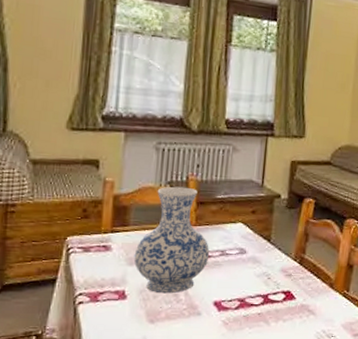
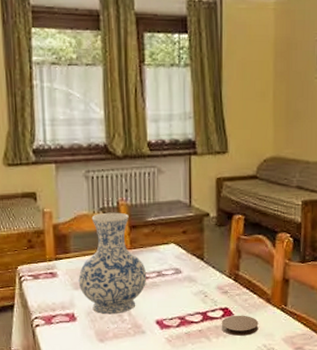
coaster: none [281,299,320,320] -> present [221,315,259,336]

